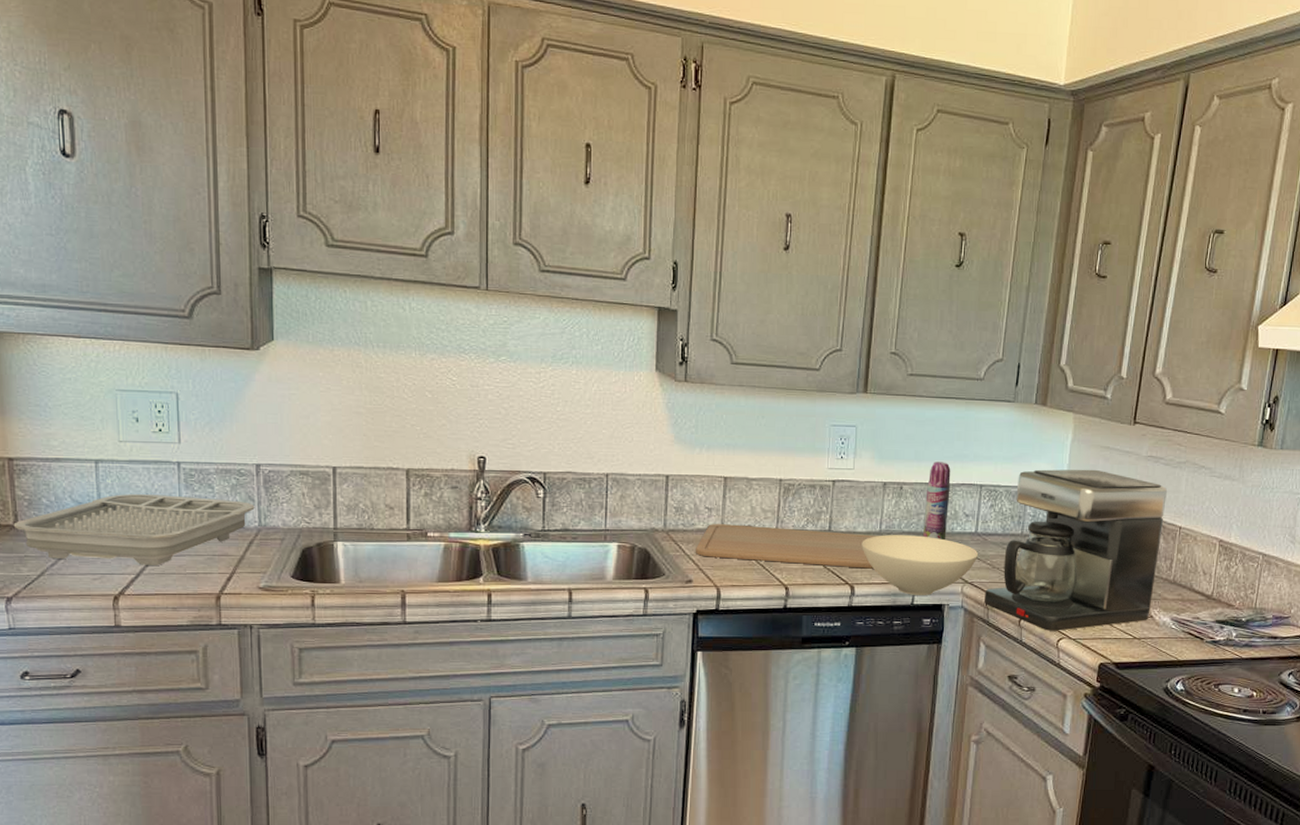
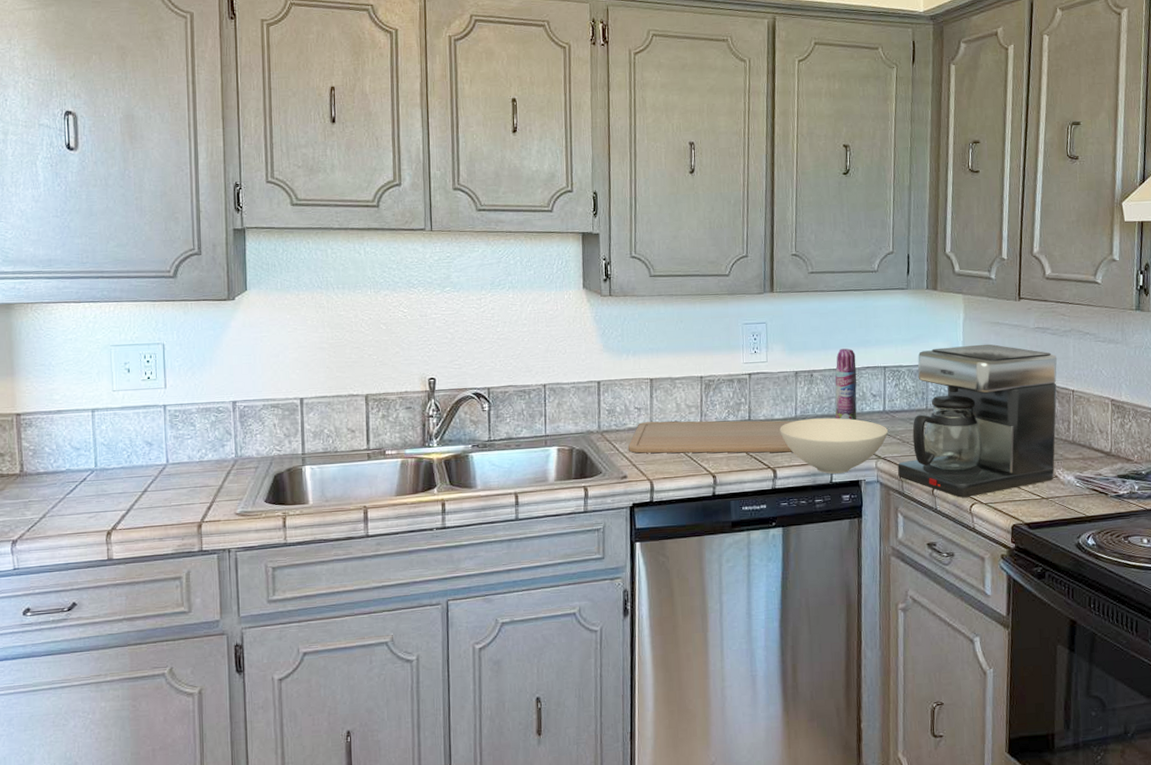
dish rack: present [13,493,255,565] -> none [19,435,232,502]

